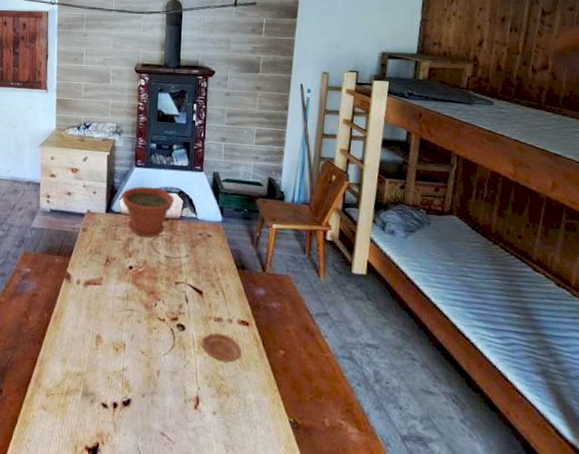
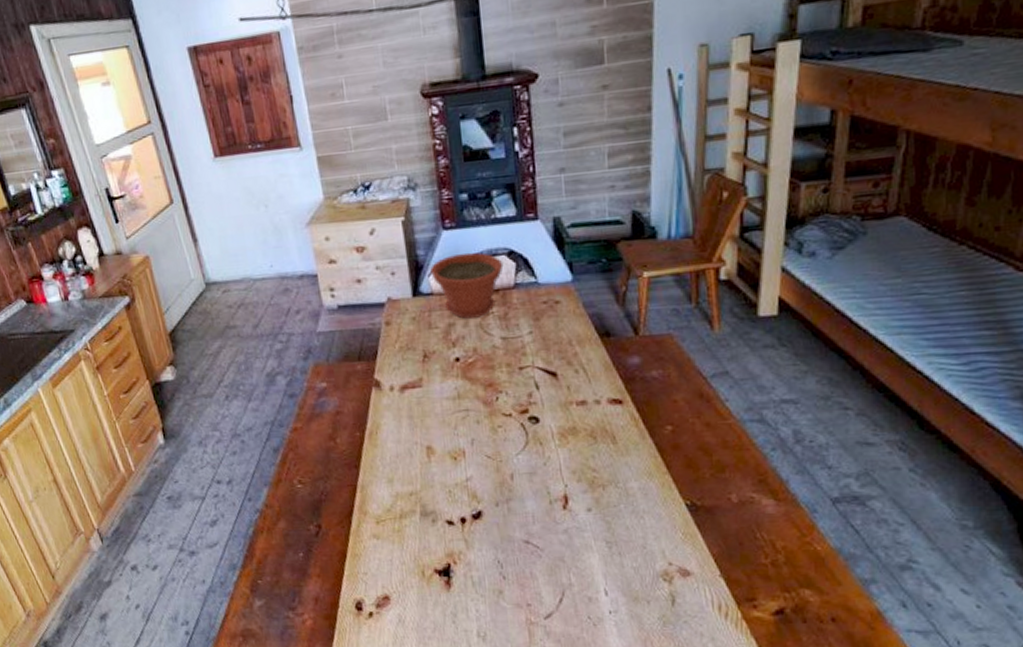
plate: present [202,333,241,363] -> none [563,419,616,452]

